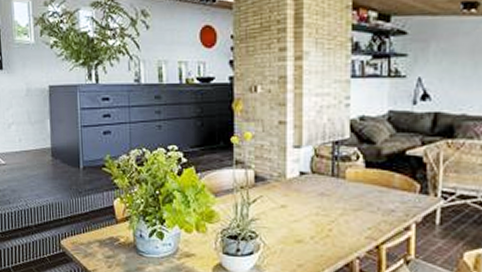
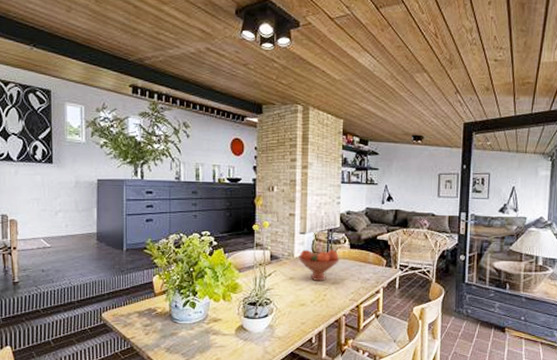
fruit bowl: none [291,168,351,211] -> present [297,249,340,281]

